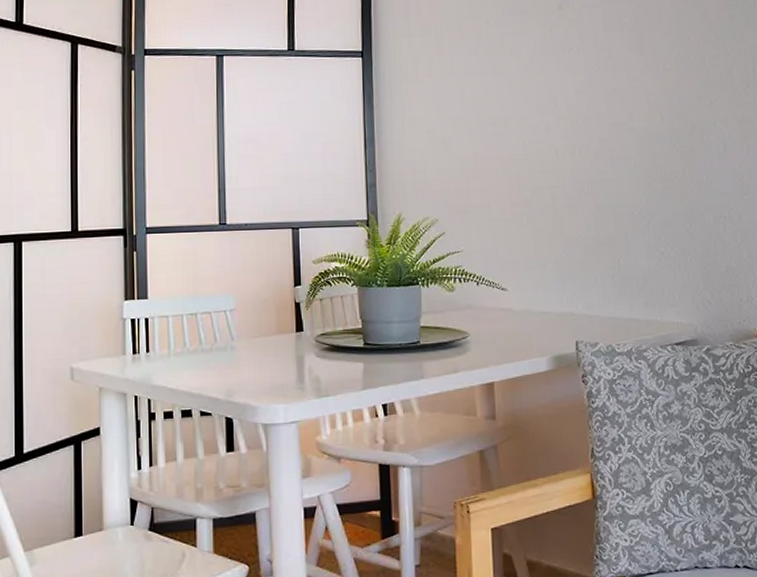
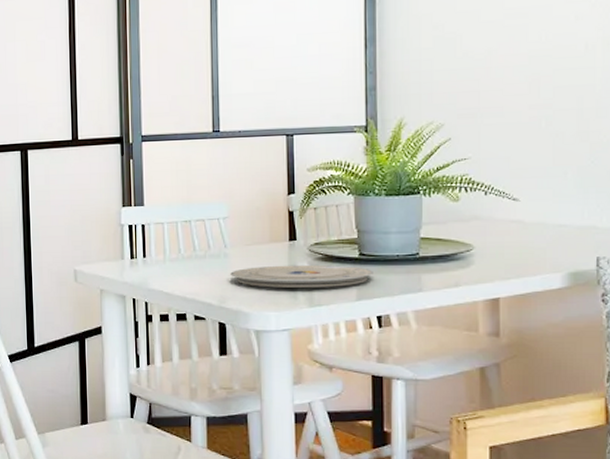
plate: none [237,355,378,380] -> present [230,264,373,288]

